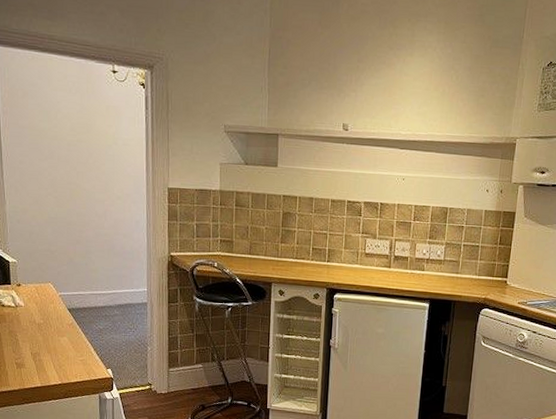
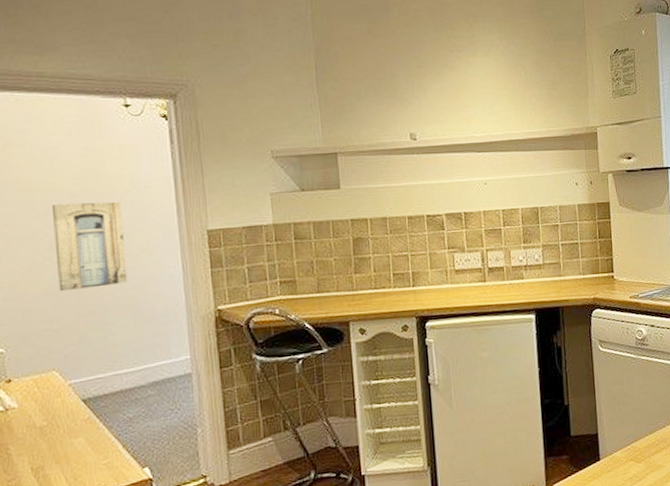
wall art: none [55,150,106,223] -> present [53,201,128,292]

